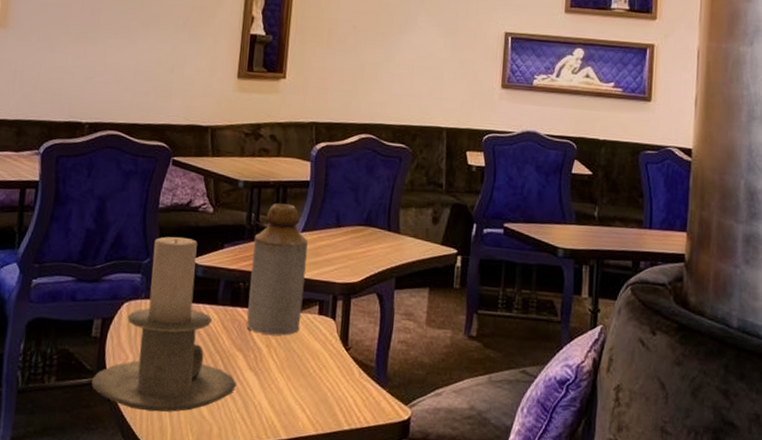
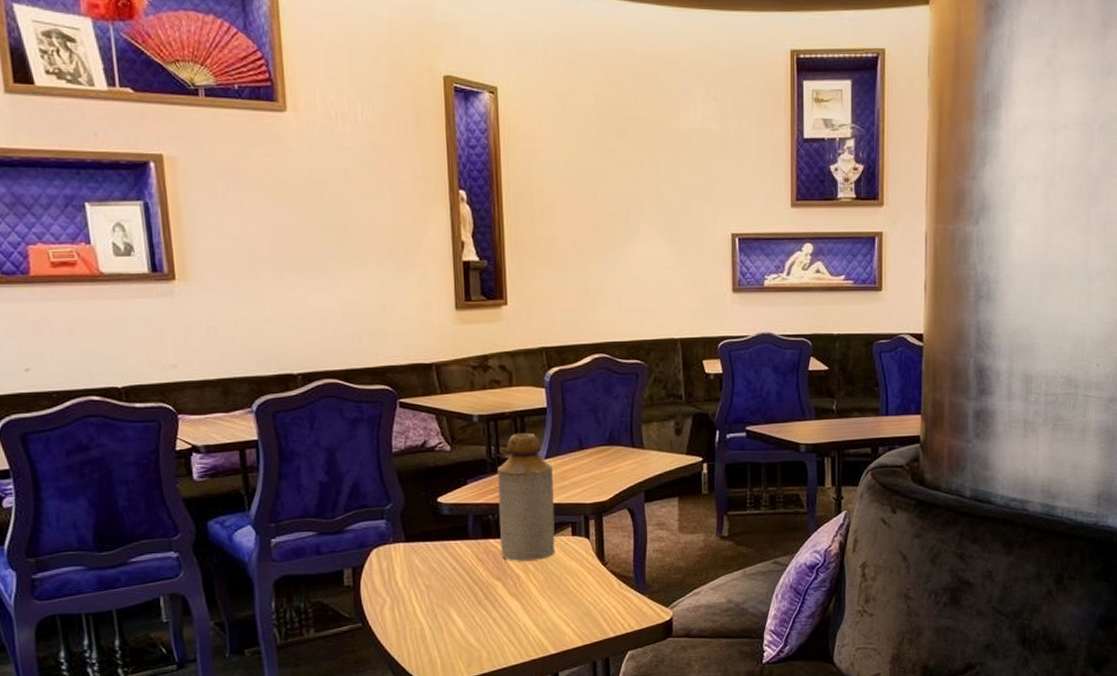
candle holder: present [91,236,237,412] -> none [351,479,500,648]

